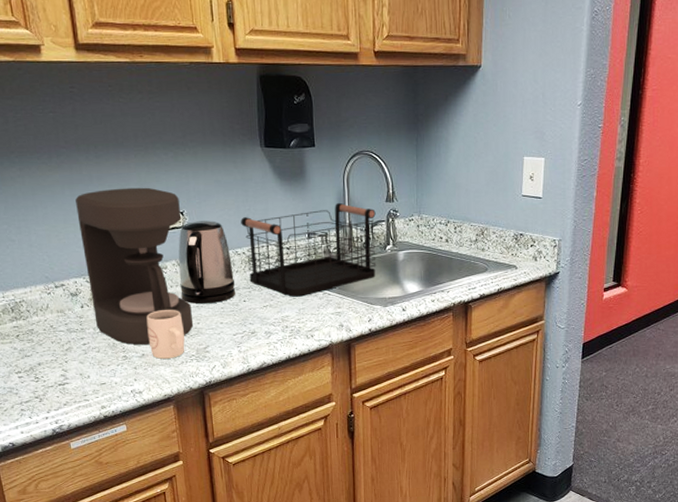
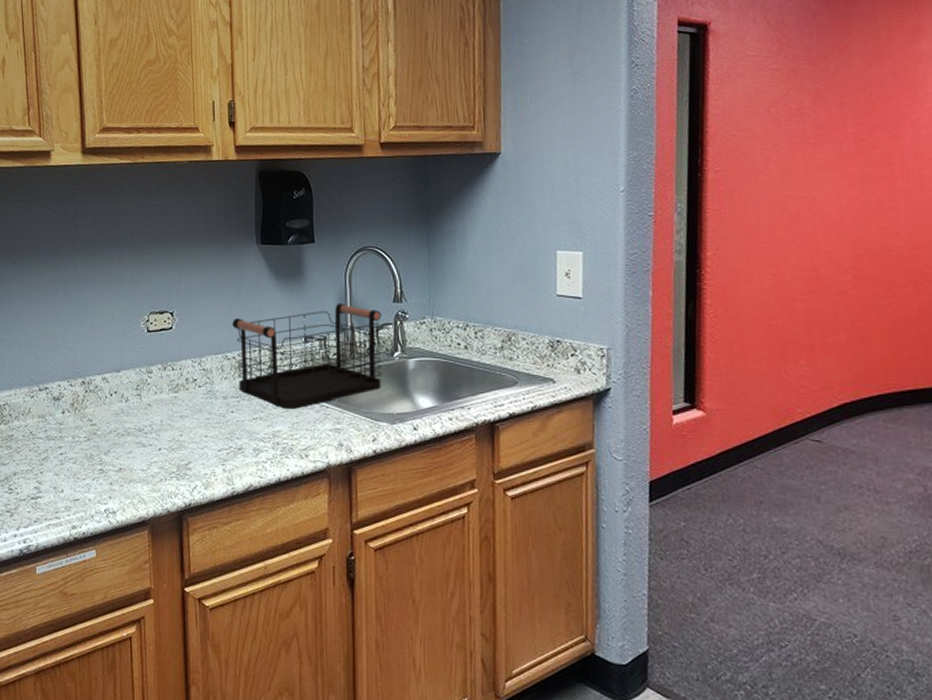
coffee maker: present [75,187,194,345] -> none [68,286,176,457]
mug: present [146,310,185,359] -> none [127,419,165,475]
kettle: present [178,221,236,304] -> none [164,322,224,414]

